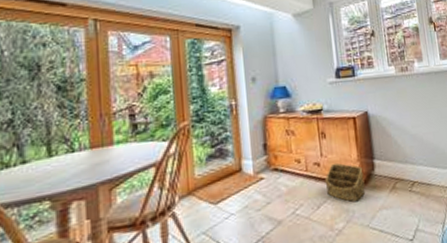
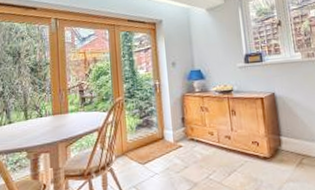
basket: present [324,162,366,202] -> none [235,137,273,172]

